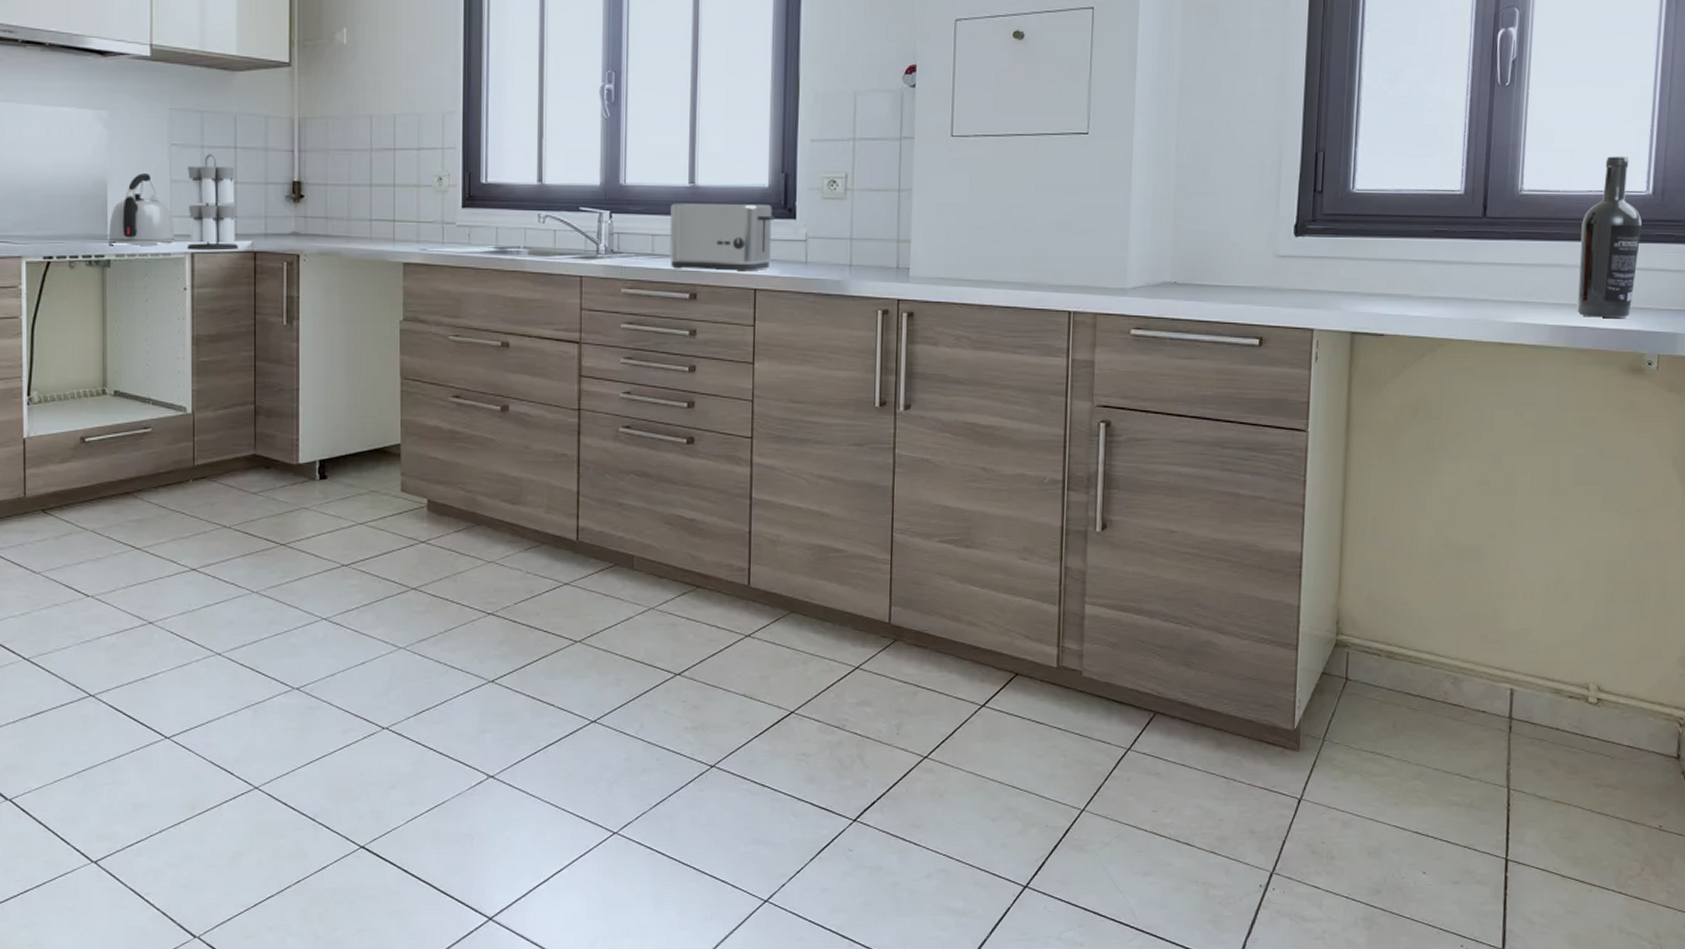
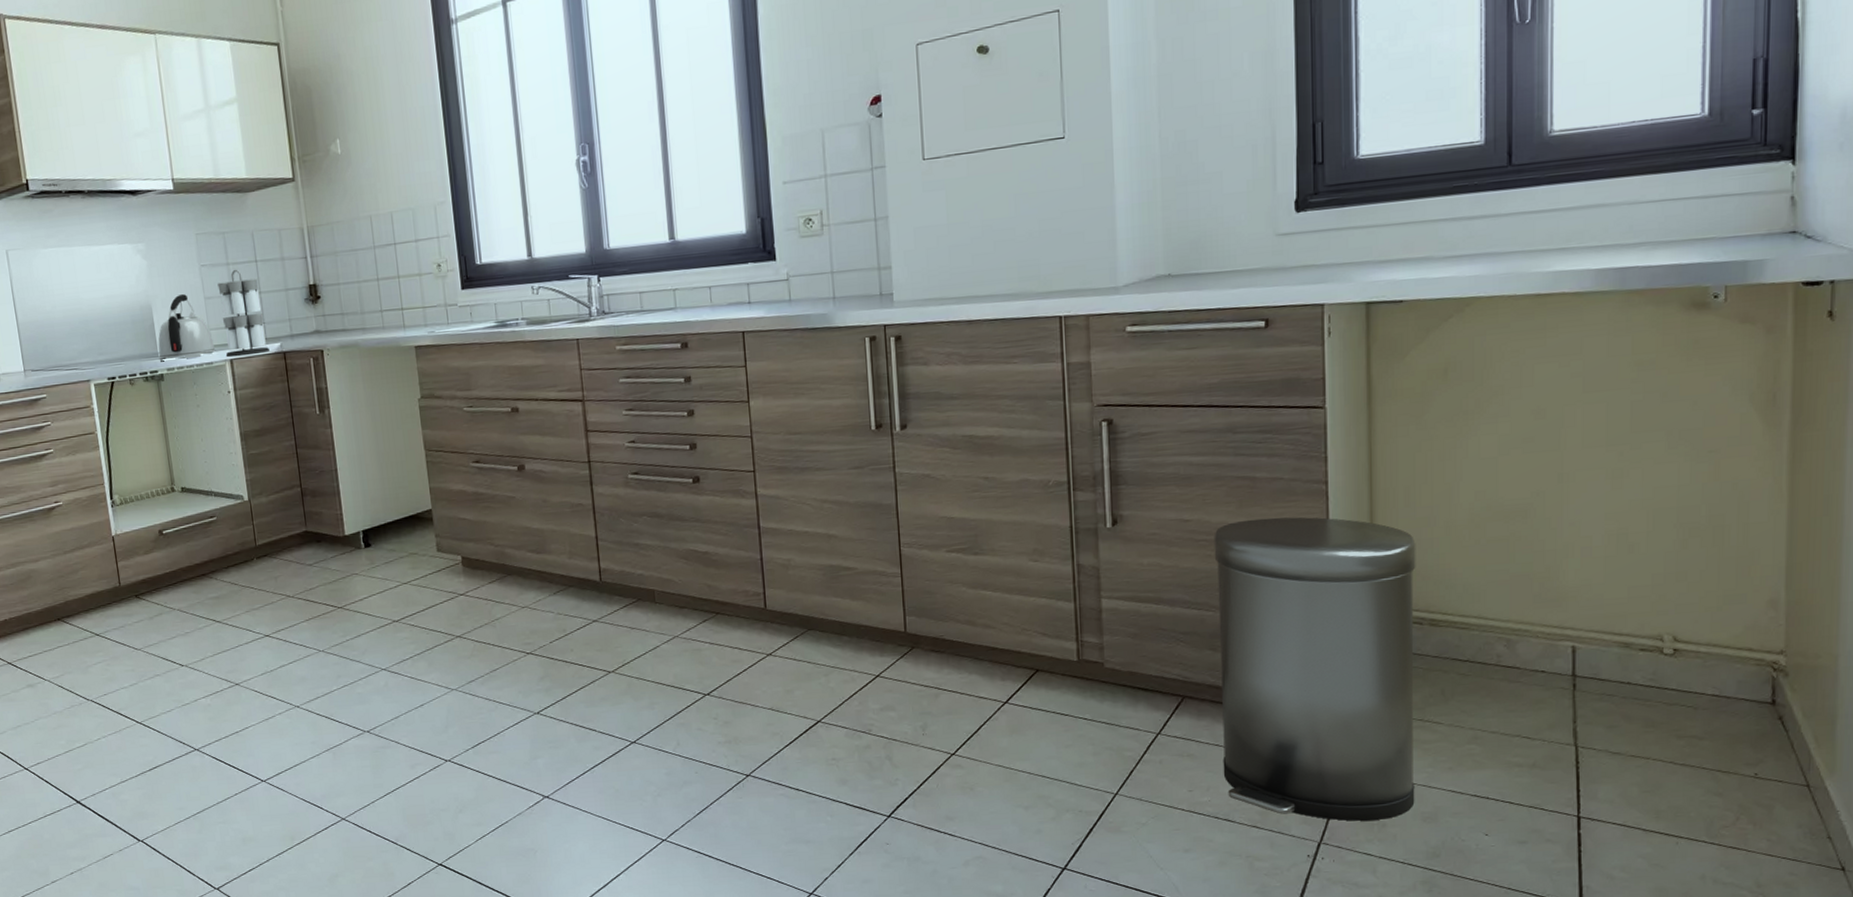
toaster: present [669,203,775,272] -> none [654,249,756,322]
pedal bin: none [1187,536,1380,852] -> present [1214,516,1416,821]
wine bottle: present [1577,156,1642,319] -> none [1624,79,1697,256]

